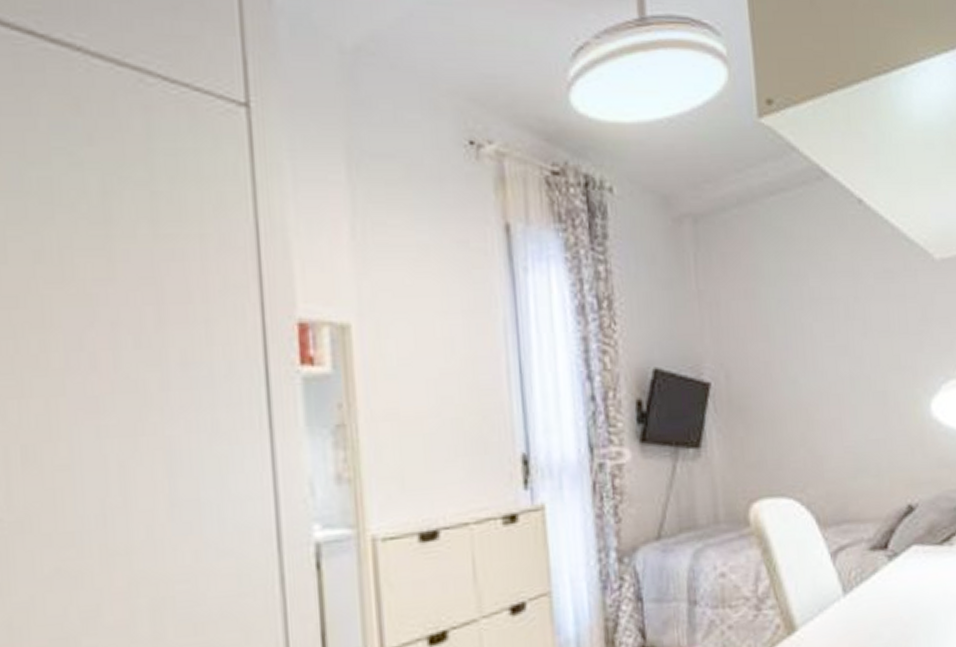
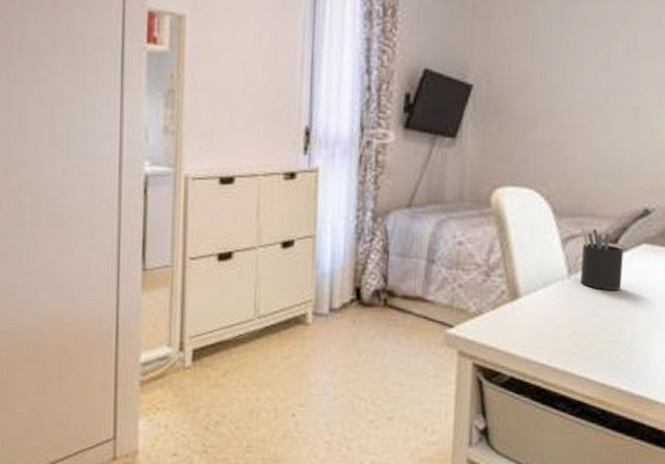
pen holder: none [845,527,899,606] -> present [578,220,624,290]

